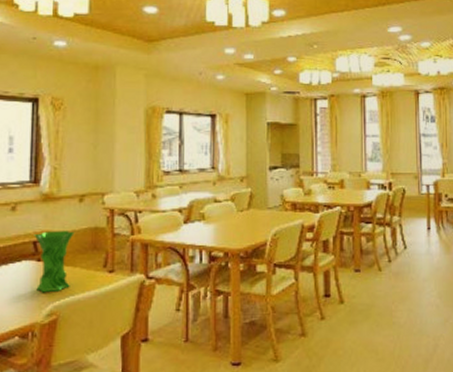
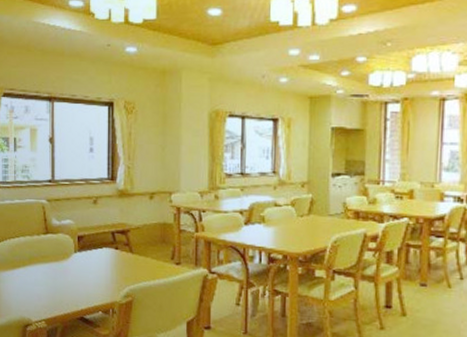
vase: present [34,230,74,293] -> none [112,223,146,277]

